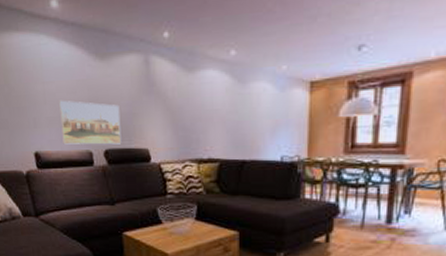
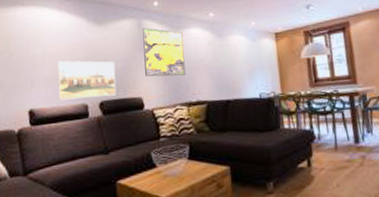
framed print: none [150,65,198,128] -> present [142,27,186,77]

